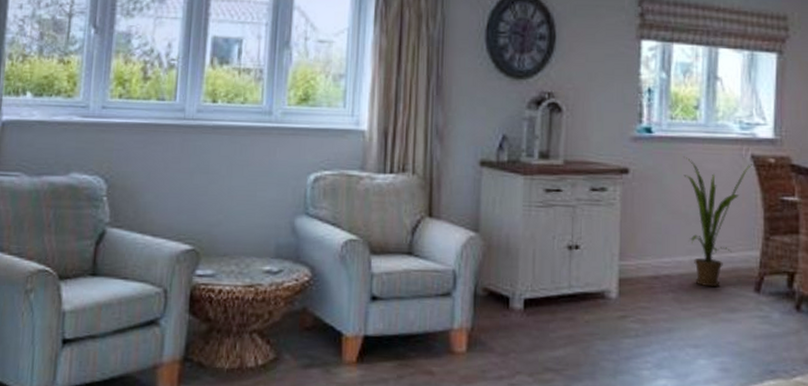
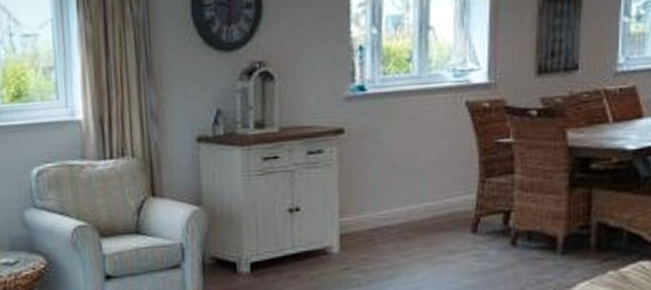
house plant: present [683,156,753,287] -> none [398,110,468,234]

